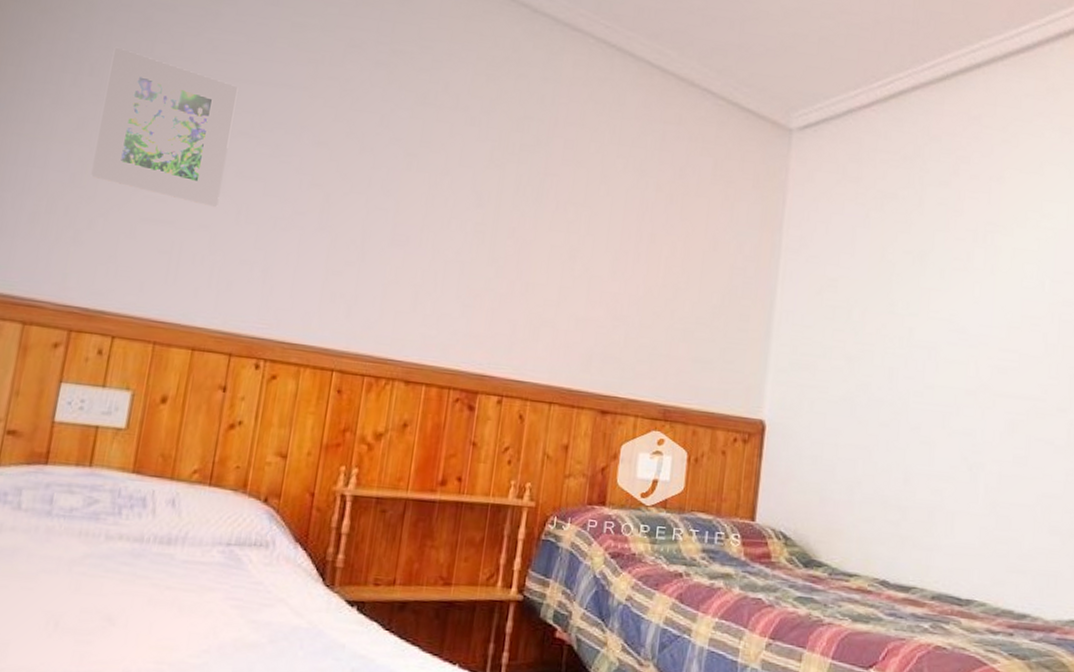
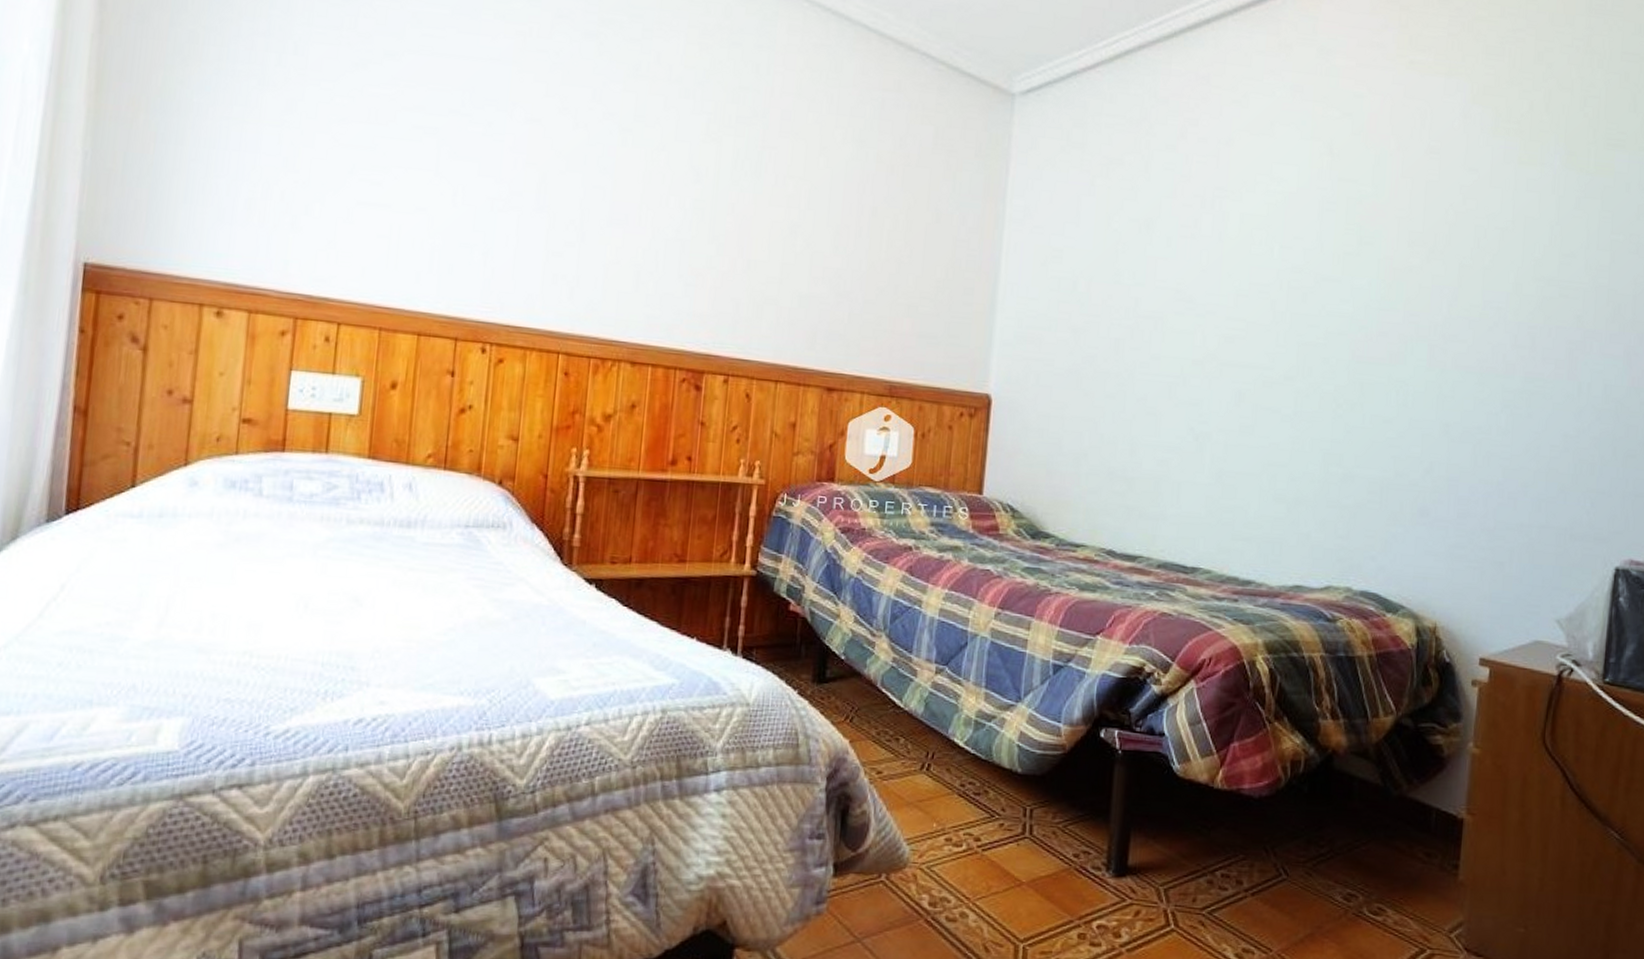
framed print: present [91,47,239,208] -> none [304,23,446,190]

